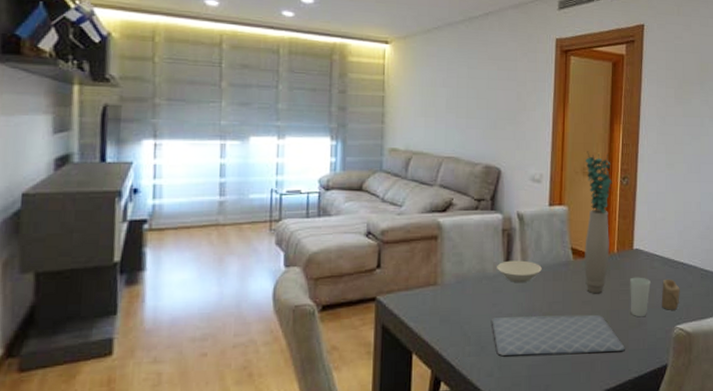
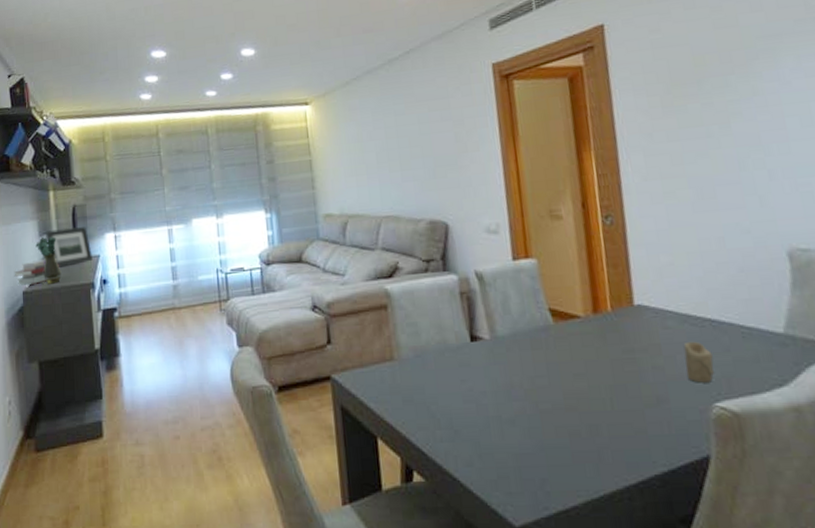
books: none [13,158,78,188] -> present [15,257,60,286]
vase: none [46,134,79,188] -> present [35,236,62,284]
picture frame: none [62,128,123,171] -> present [46,227,93,267]
placemat: present [492,314,625,357] -> none [462,390,643,443]
bowl: present [497,260,542,283] -> none [459,327,515,355]
vase: present [584,151,612,294] -> none [551,189,602,365]
cup: present [630,277,651,317] -> none [635,340,668,393]

